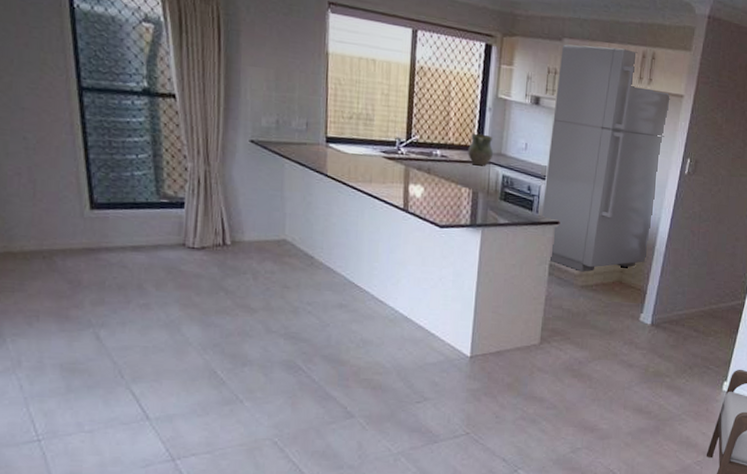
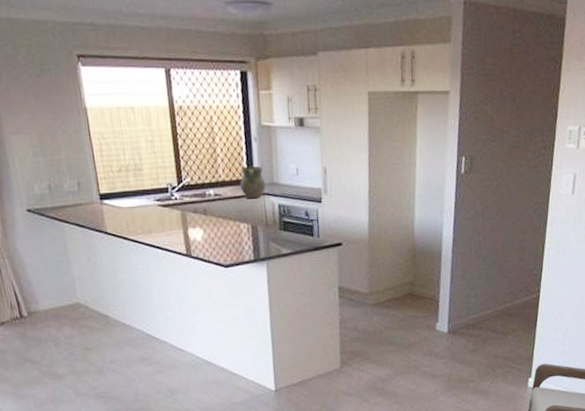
fridge: present [541,44,670,272] -> none [318,52,436,290]

